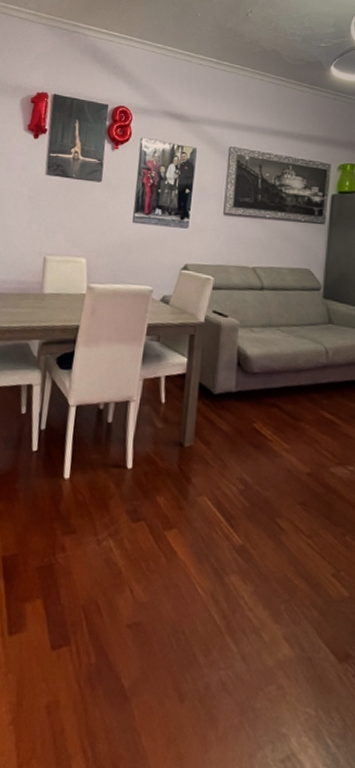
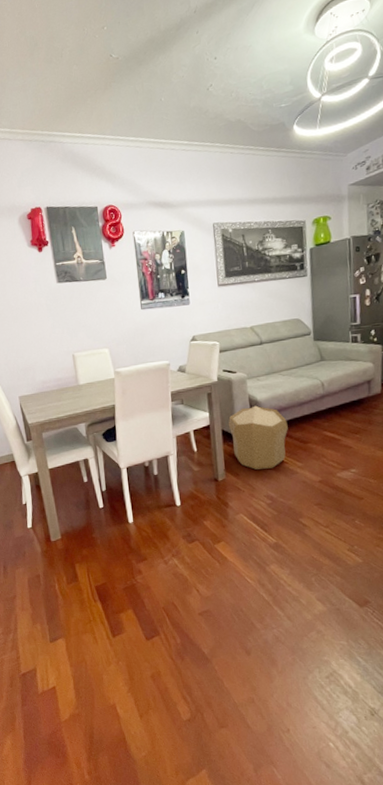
pouf: none [207,361,279,445] -> present [228,405,288,470]

